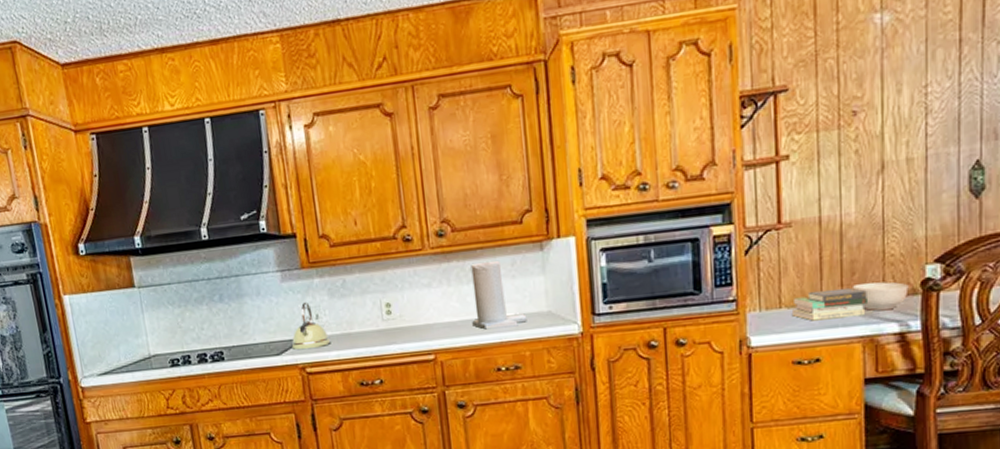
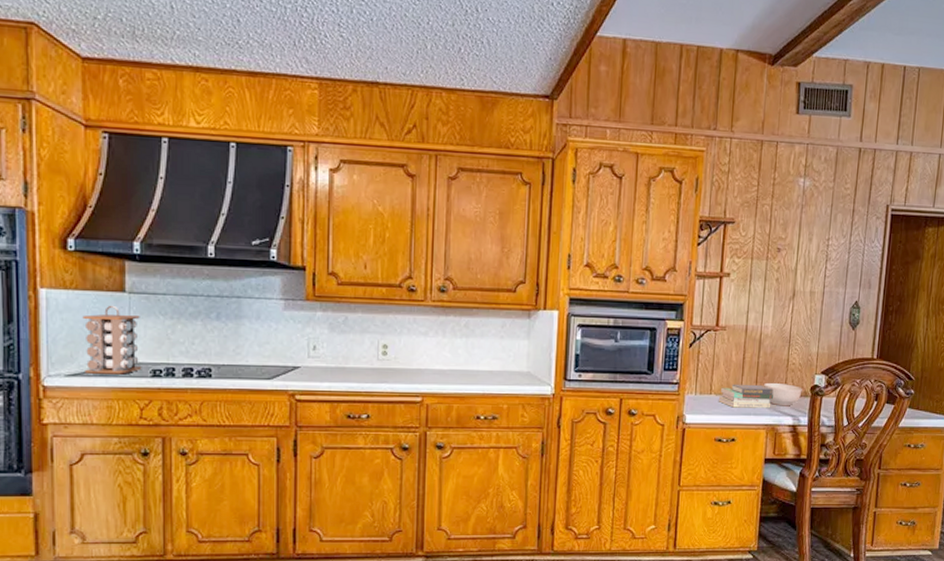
spice rack: none [102,301,162,371] -> present [82,305,142,376]
kettle: present [291,301,331,351] -> none [284,332,324,378]
paper towel: present [471,260,527,330] -> none [460,320,509,381]

